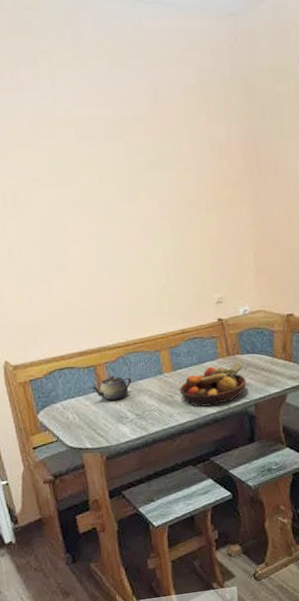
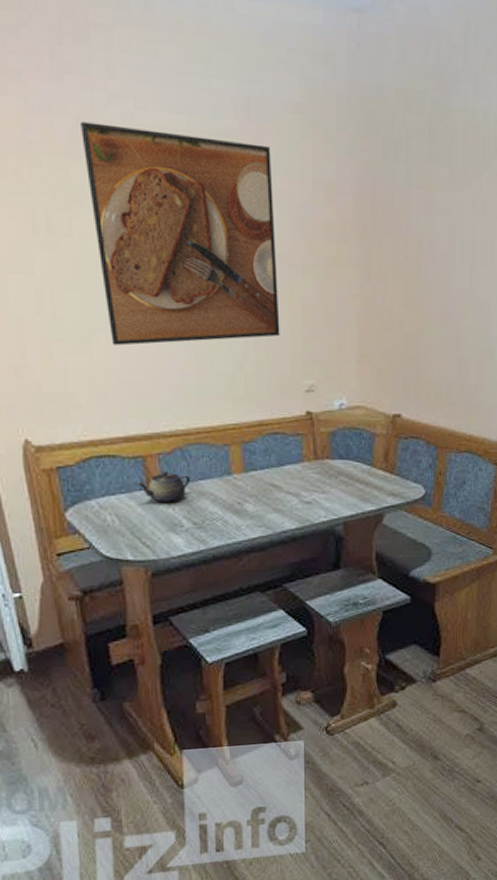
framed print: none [34,121,193,283] -> present [81,121,280,346]
fruit bowl: present [179,361,247,407] -> none [251,468,336,520]

